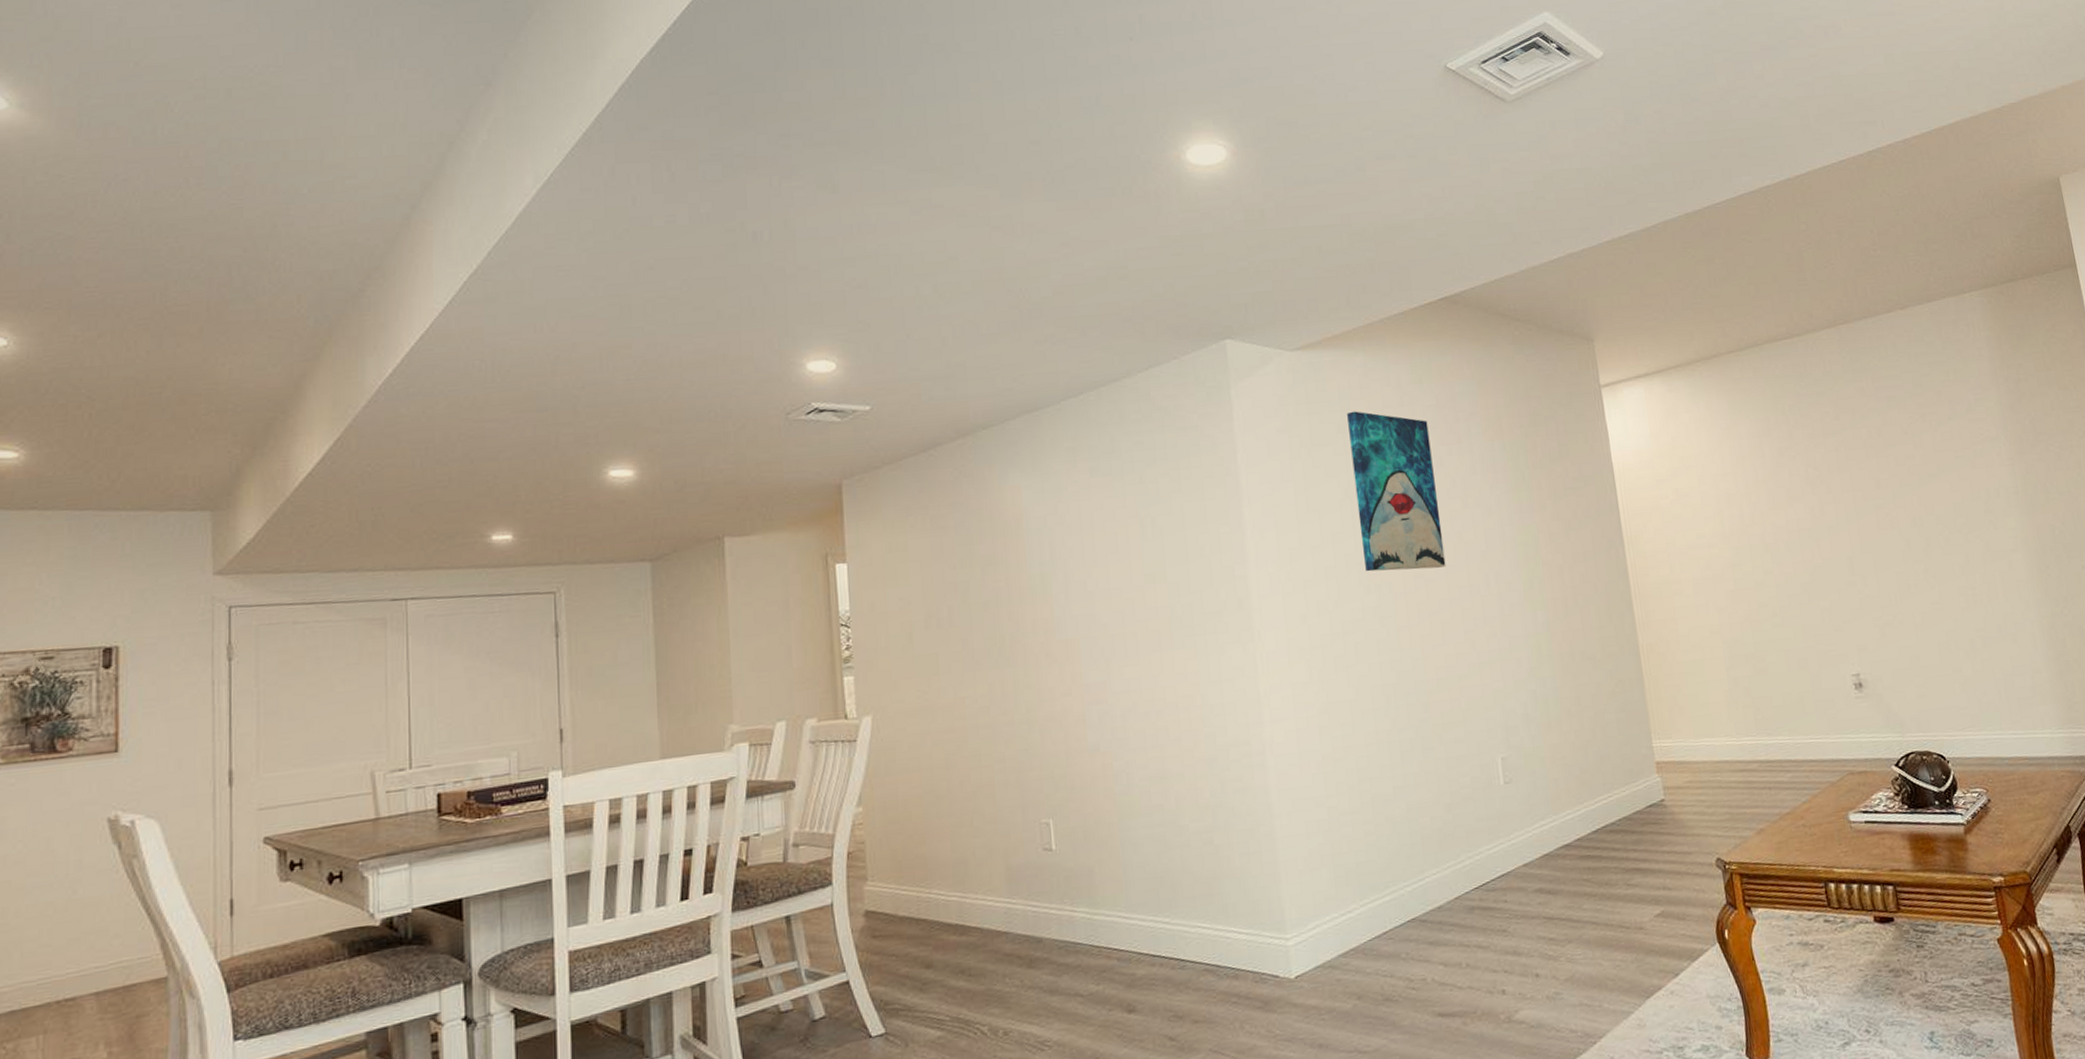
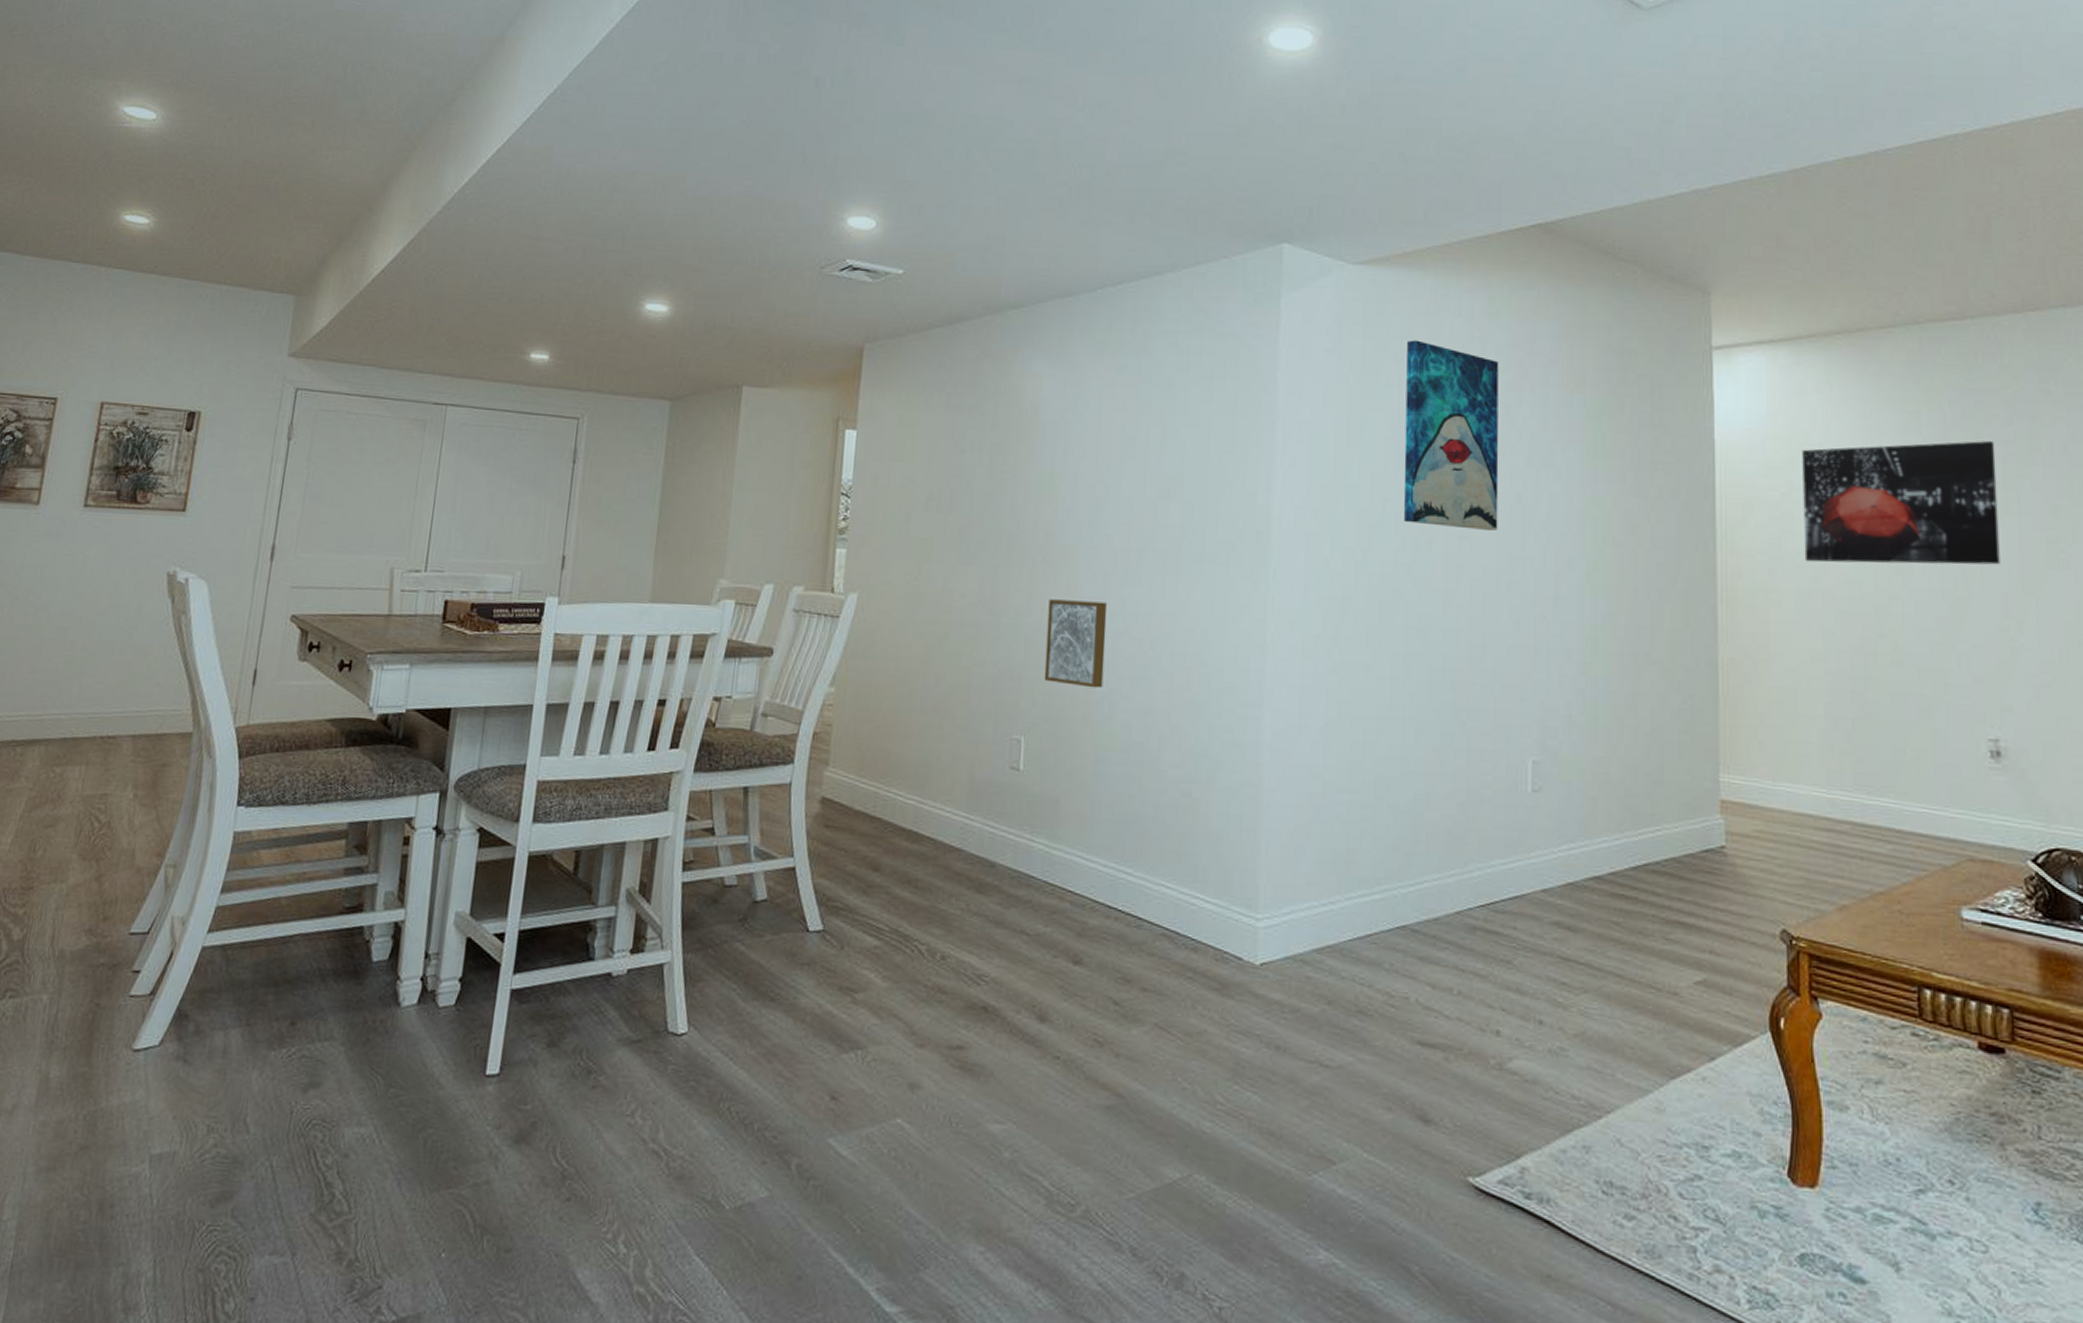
wall art: none [1057,685,1119,766] -> present [1043,599,1107,689]
wall art: none [1682,434,1843,554] -> present [1802,441,2000,565]

